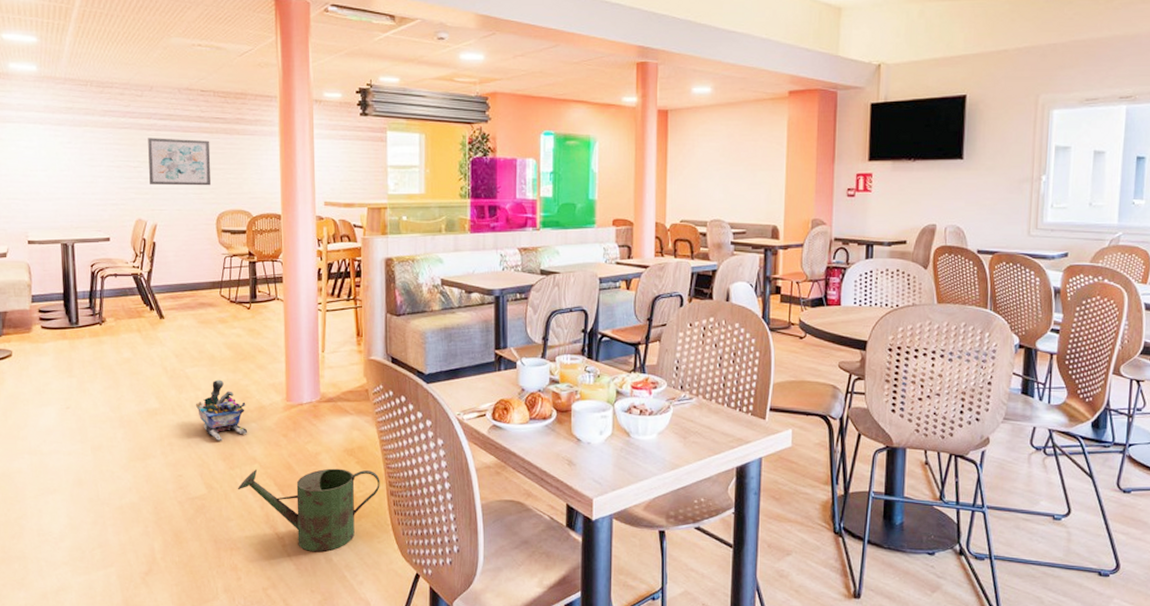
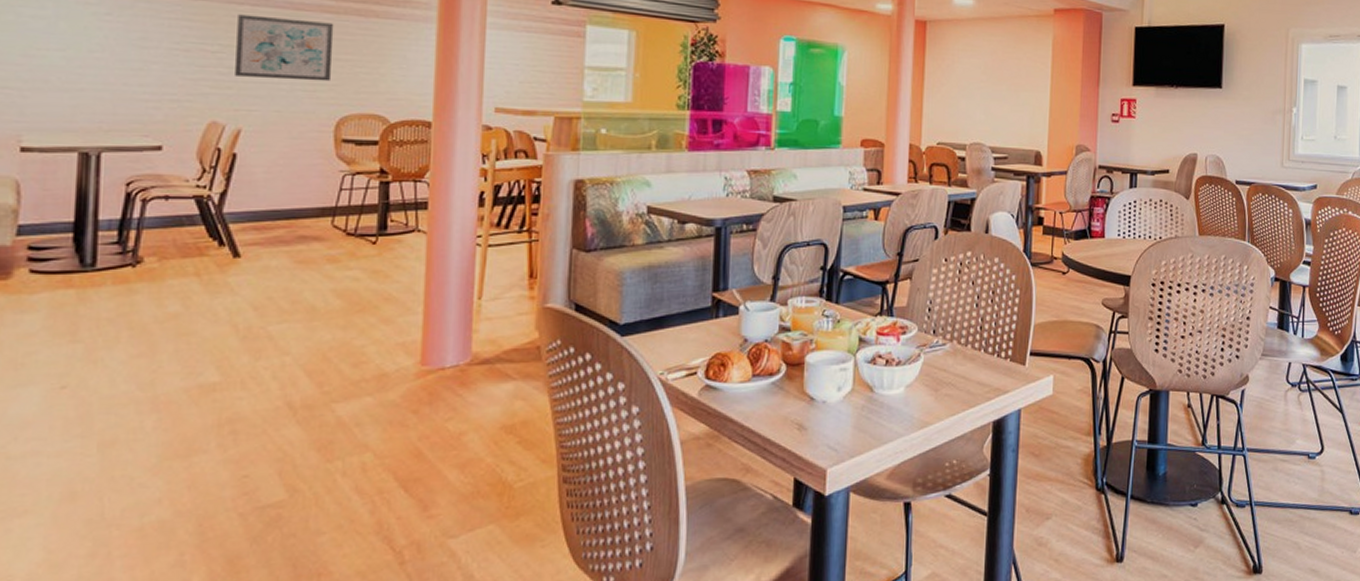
waste bin: present [195,379,248,440] -> none [279,339,360,423]
watering can: present [237,468,380,552] -> none [335,452,550,569]

